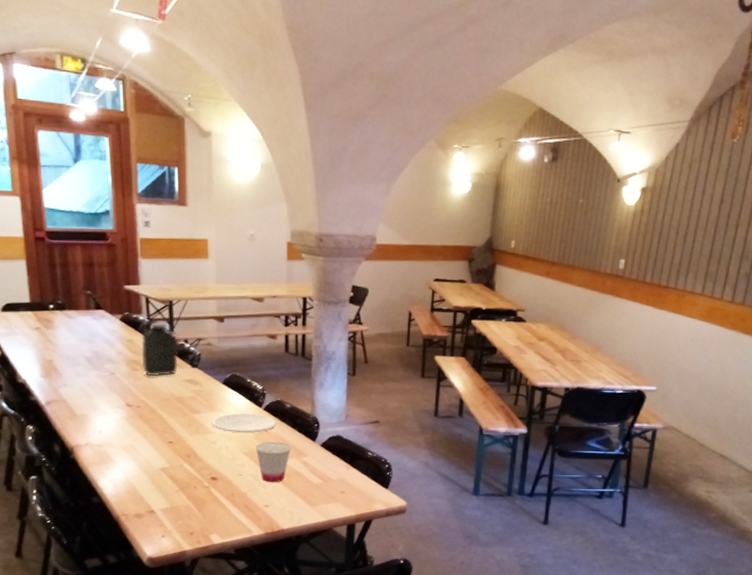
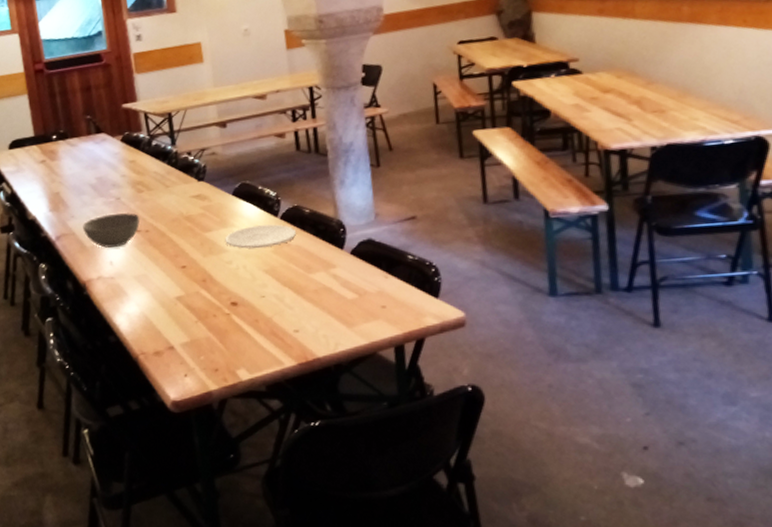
bowl: none [75,386,133,418] -> present [83,213,140,248]
water jug: present [141,322,178,377] -> none [143,137,184,196]
cup: present [256,442,291,483] -> none [276,254,317,303]

